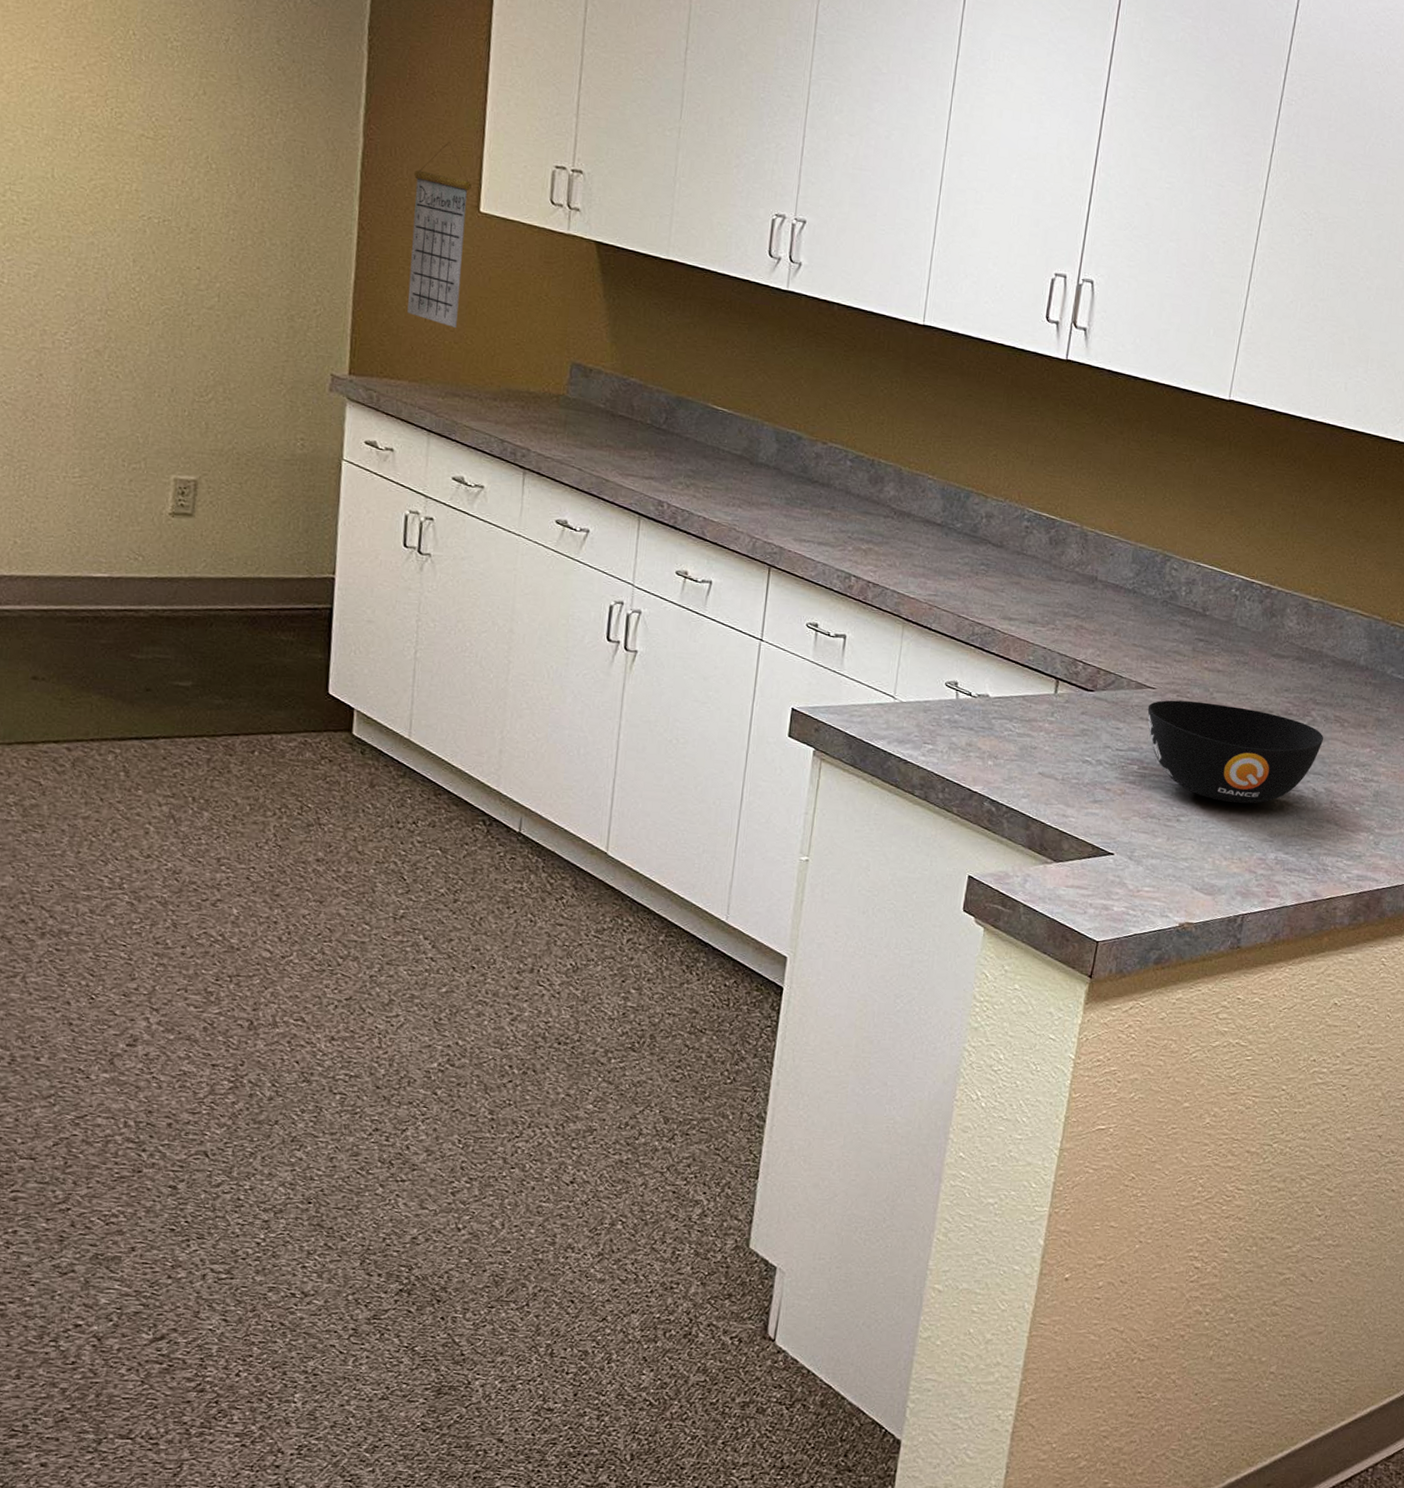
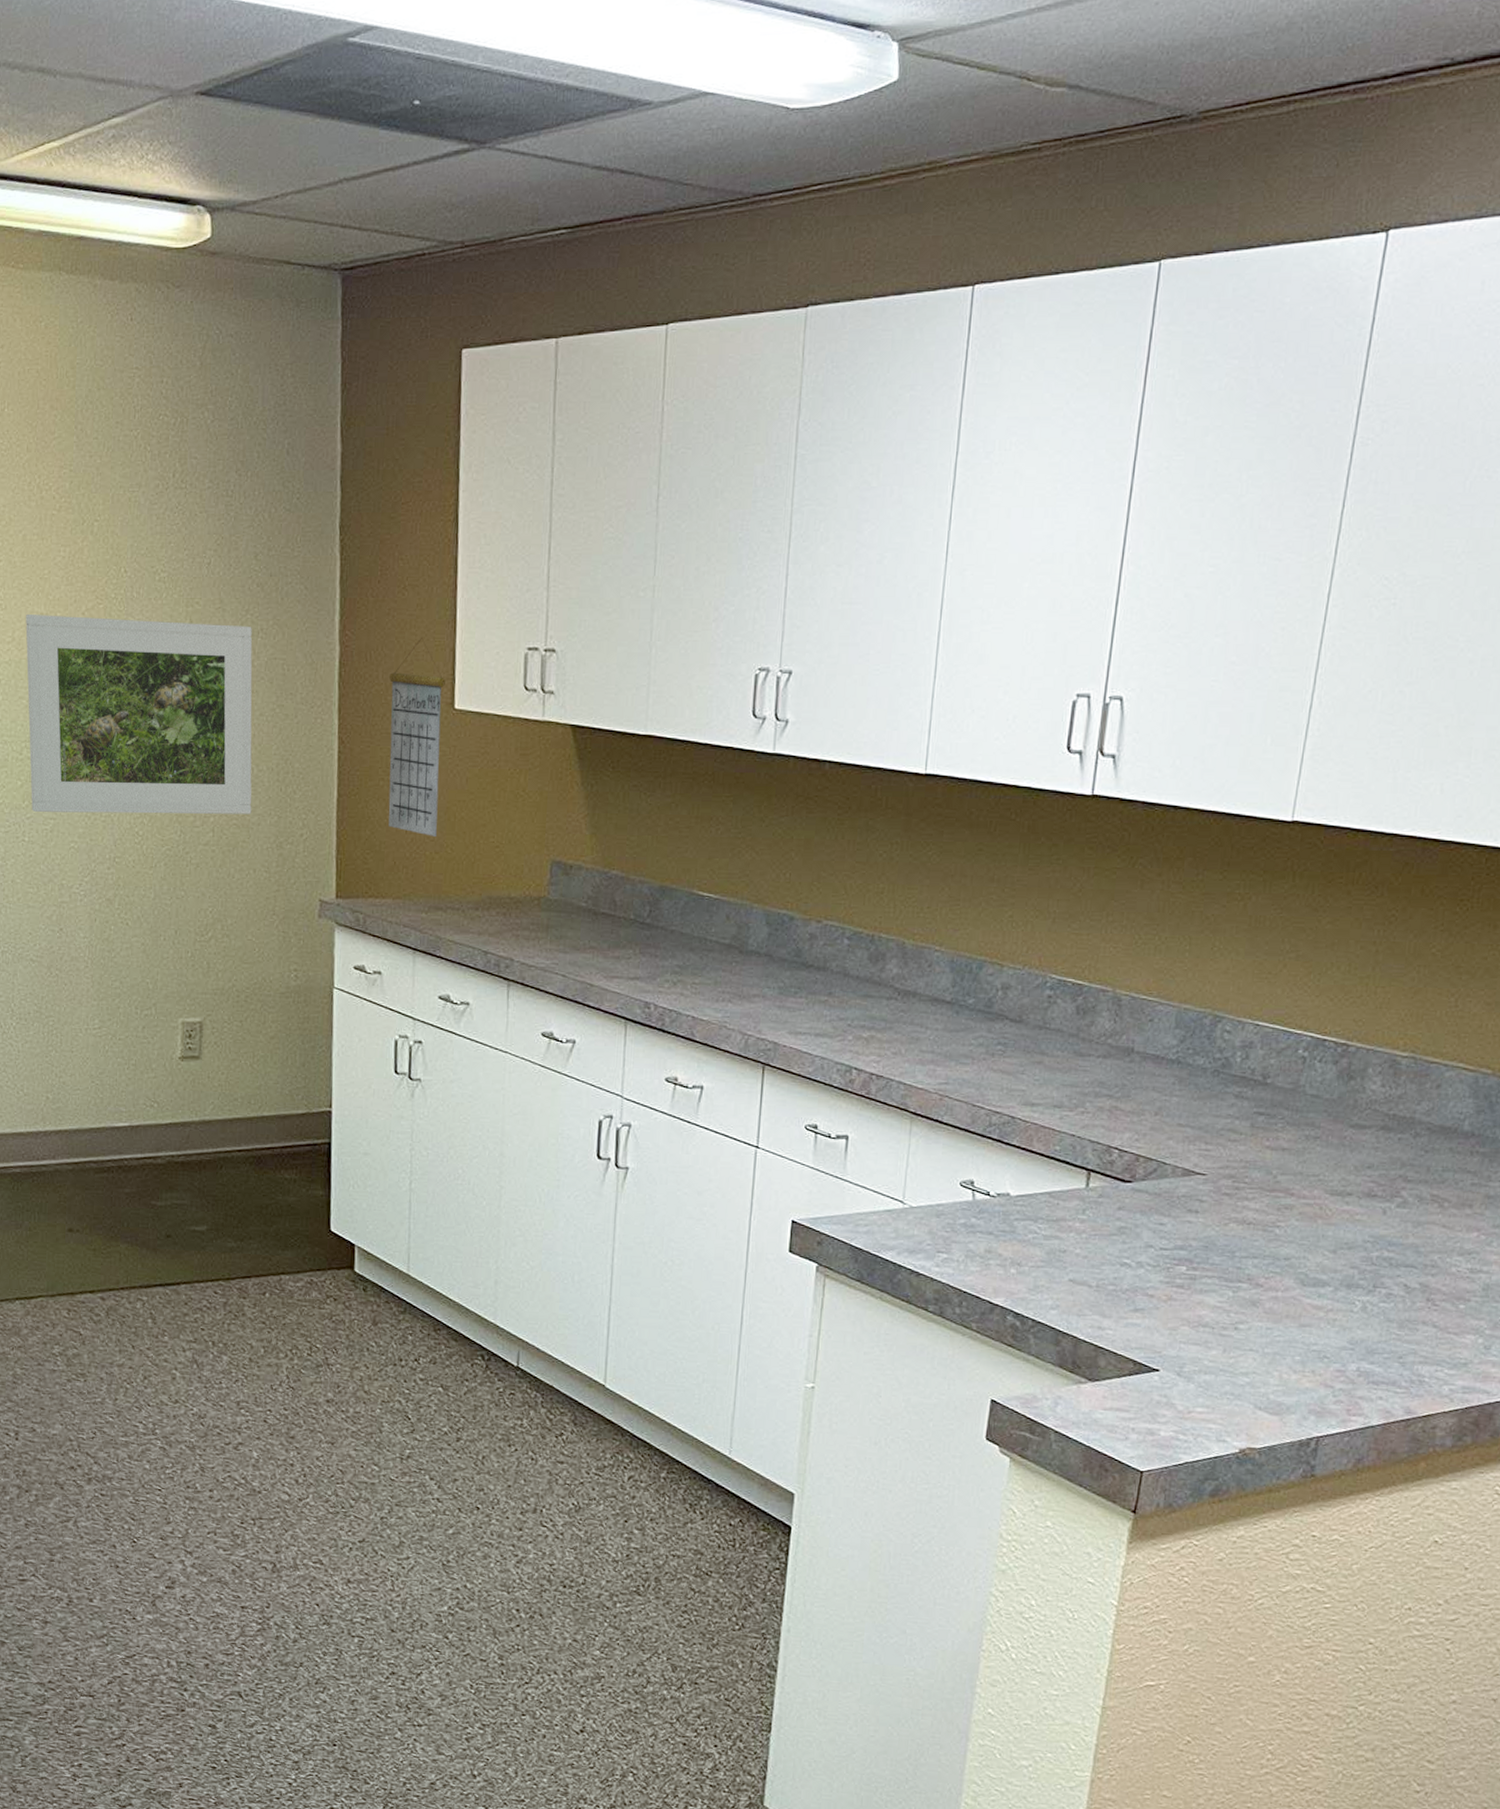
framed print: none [13,58,271,285] -> present [25,613,253,814]
bowl: present [1147,700,1324,804] -> none [1197,1186,1418,1306]

